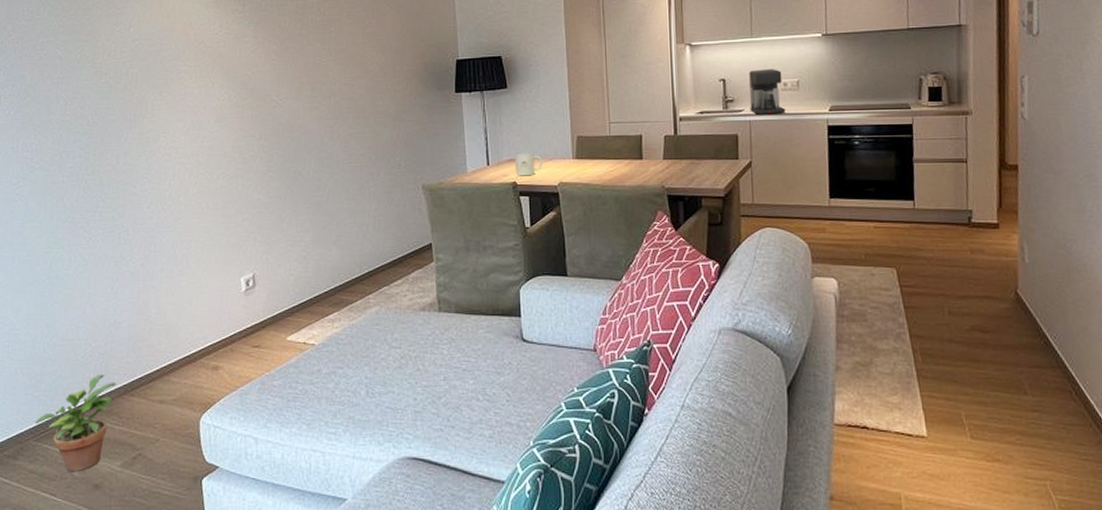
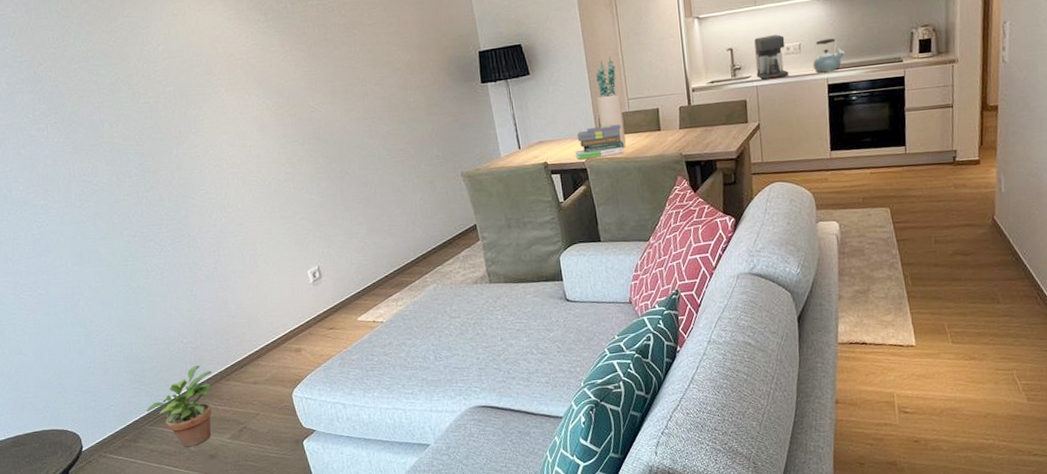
mug: present [514,152,543,176] -> none [543,133,570,157]
books: none [547,148,601,182] -> present [575,124,624,160]
vase: none [575,76,604,175] -> present [596,56,626,148]
kettle: none [811,78,847,113] -> present [812,38,845,73]

